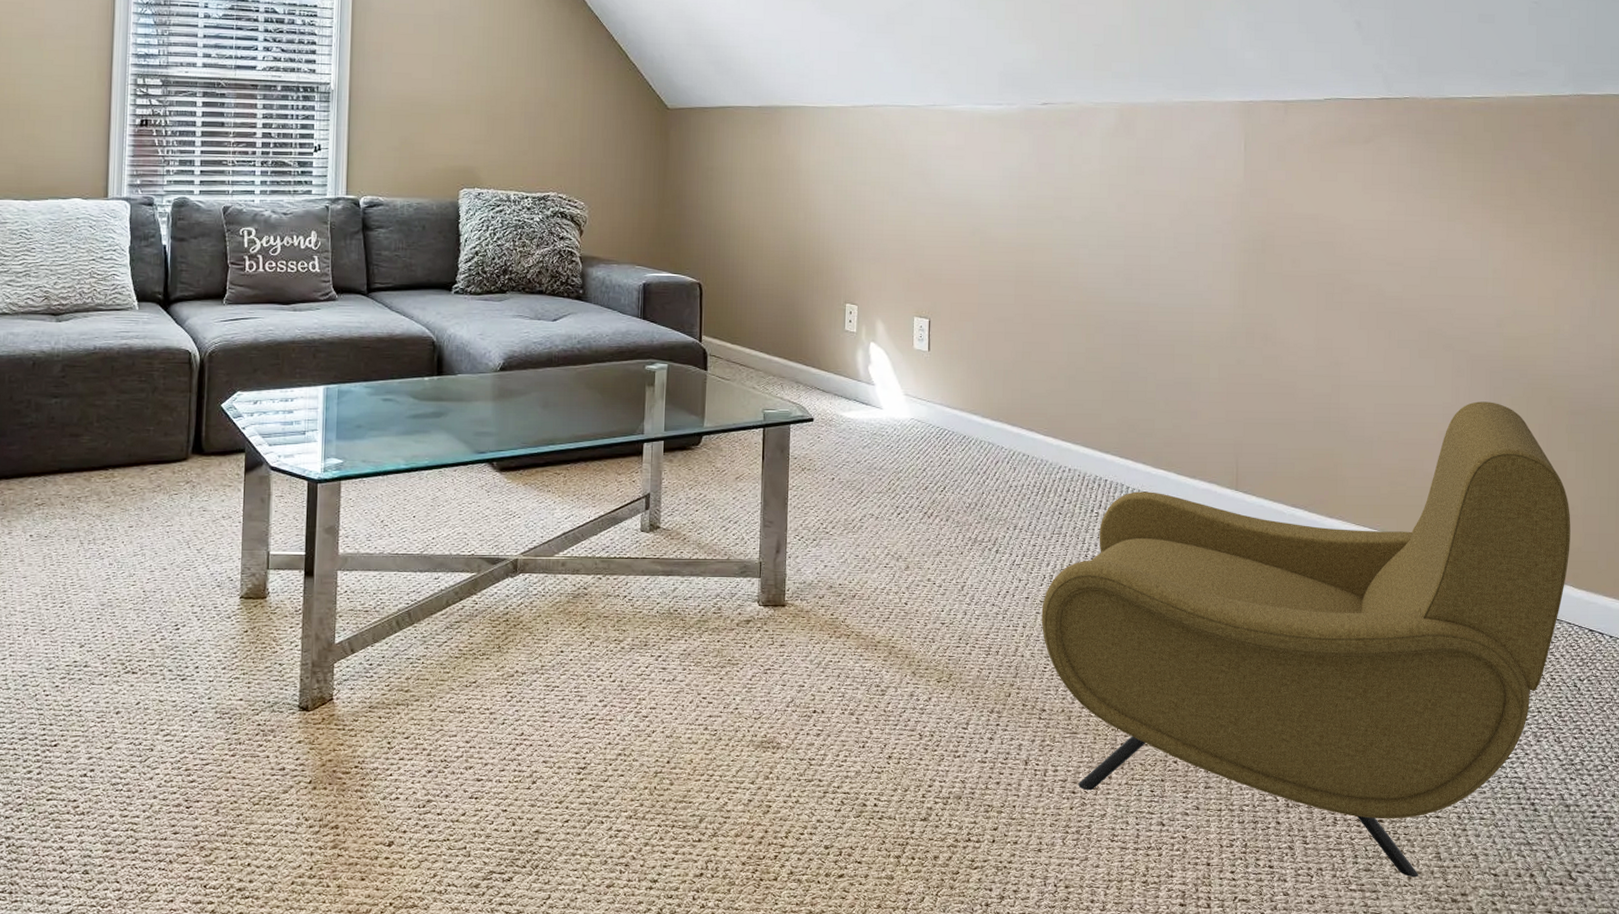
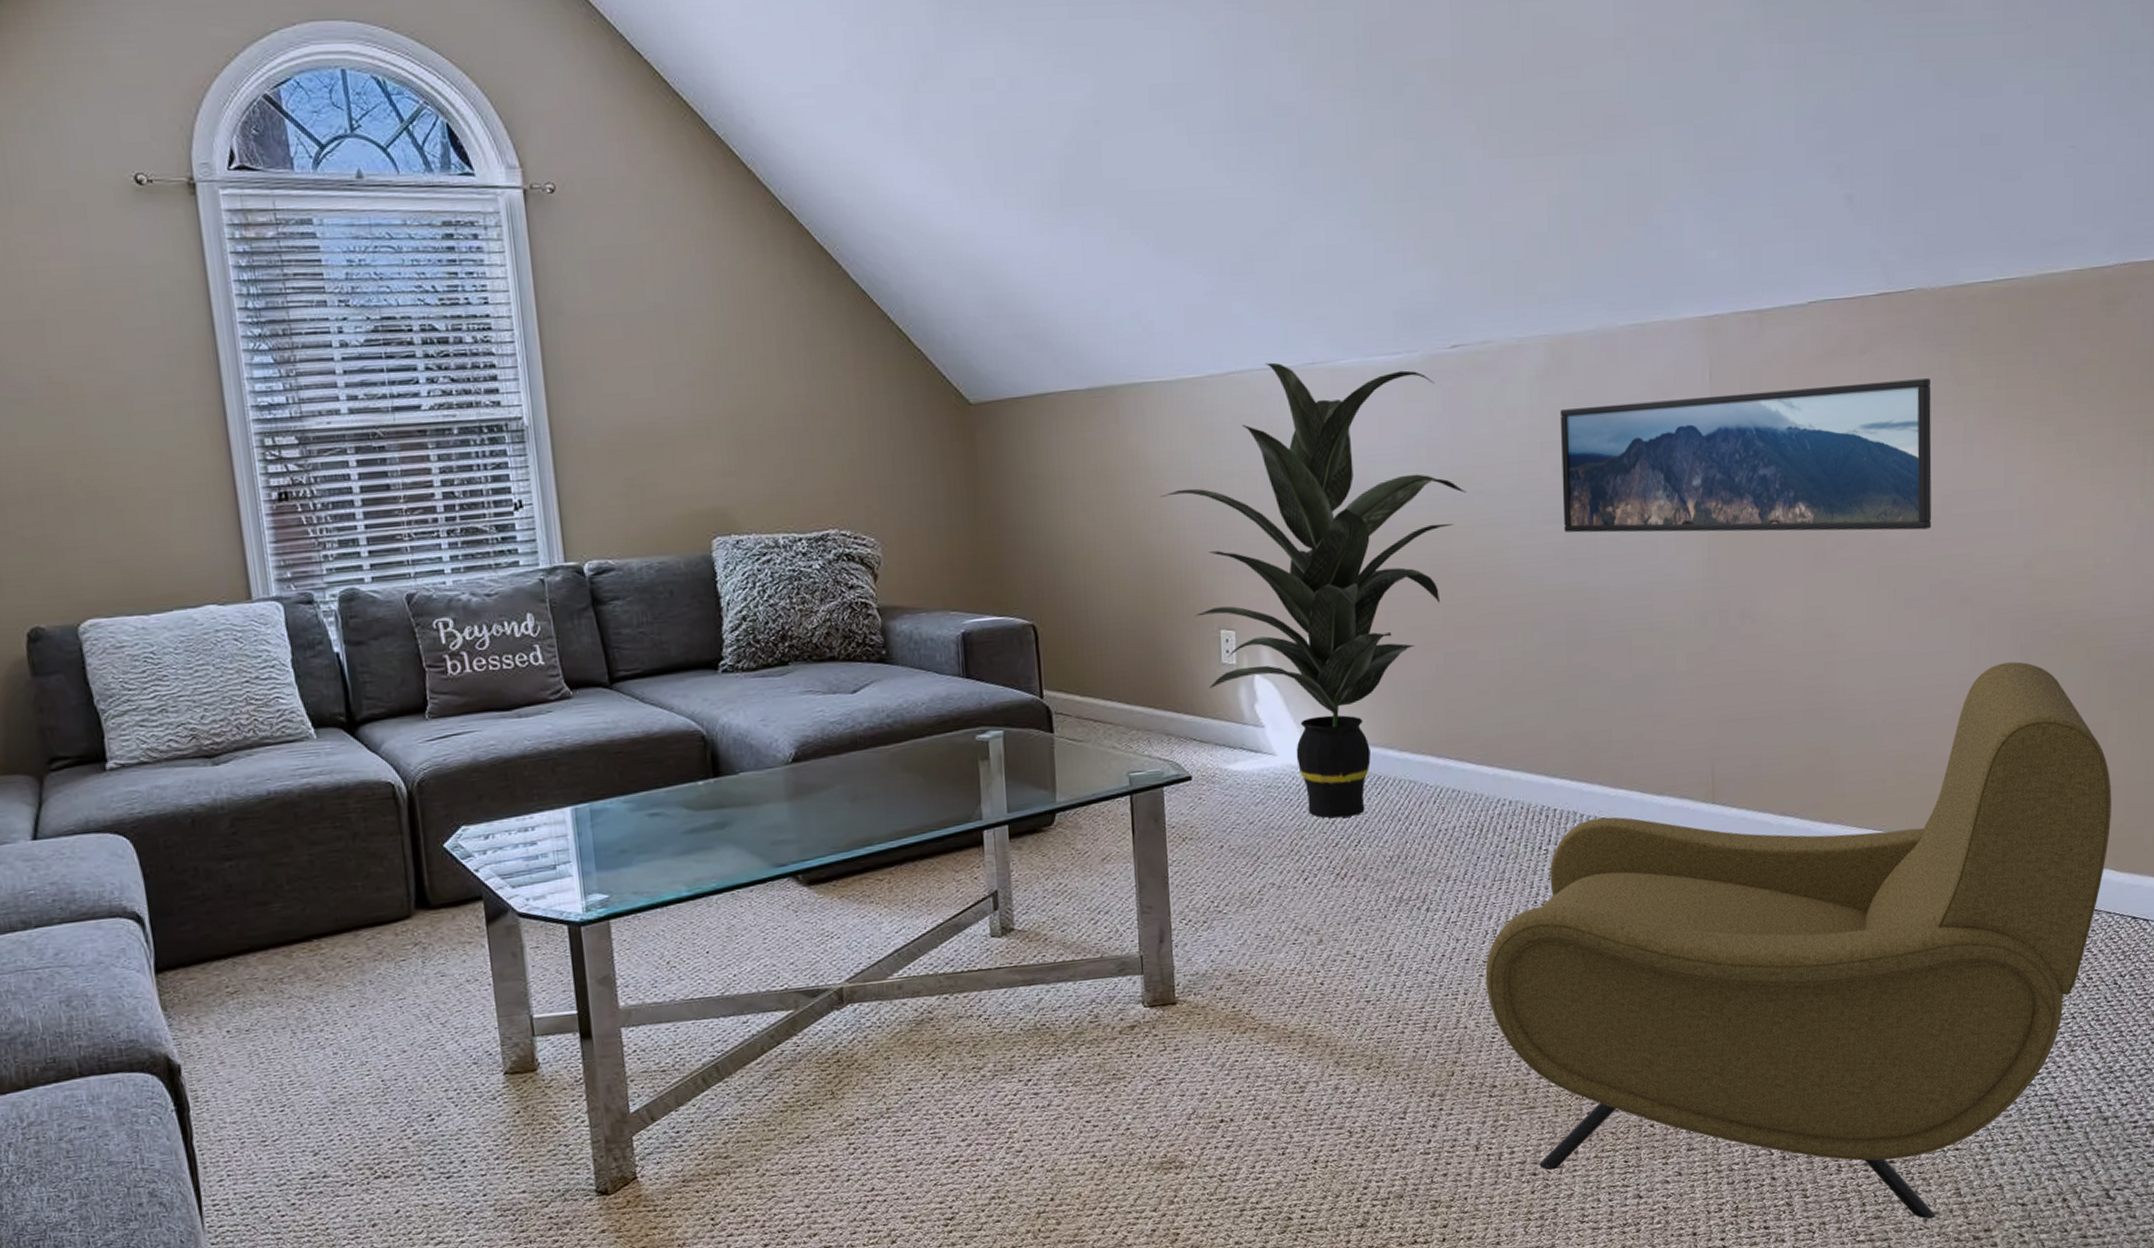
indoor plant: none [807,101,1048,466] -> present [1160,362,1466,818]
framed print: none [1123,160,1422,286] -> present [1560,378,1932,533]

